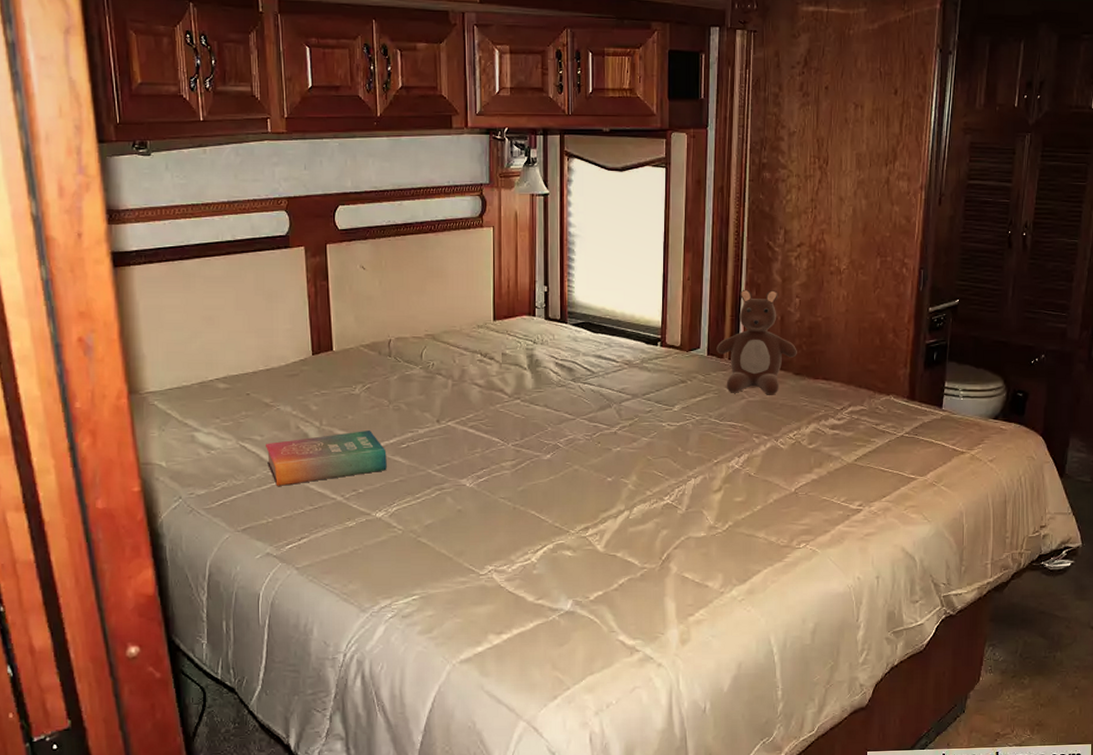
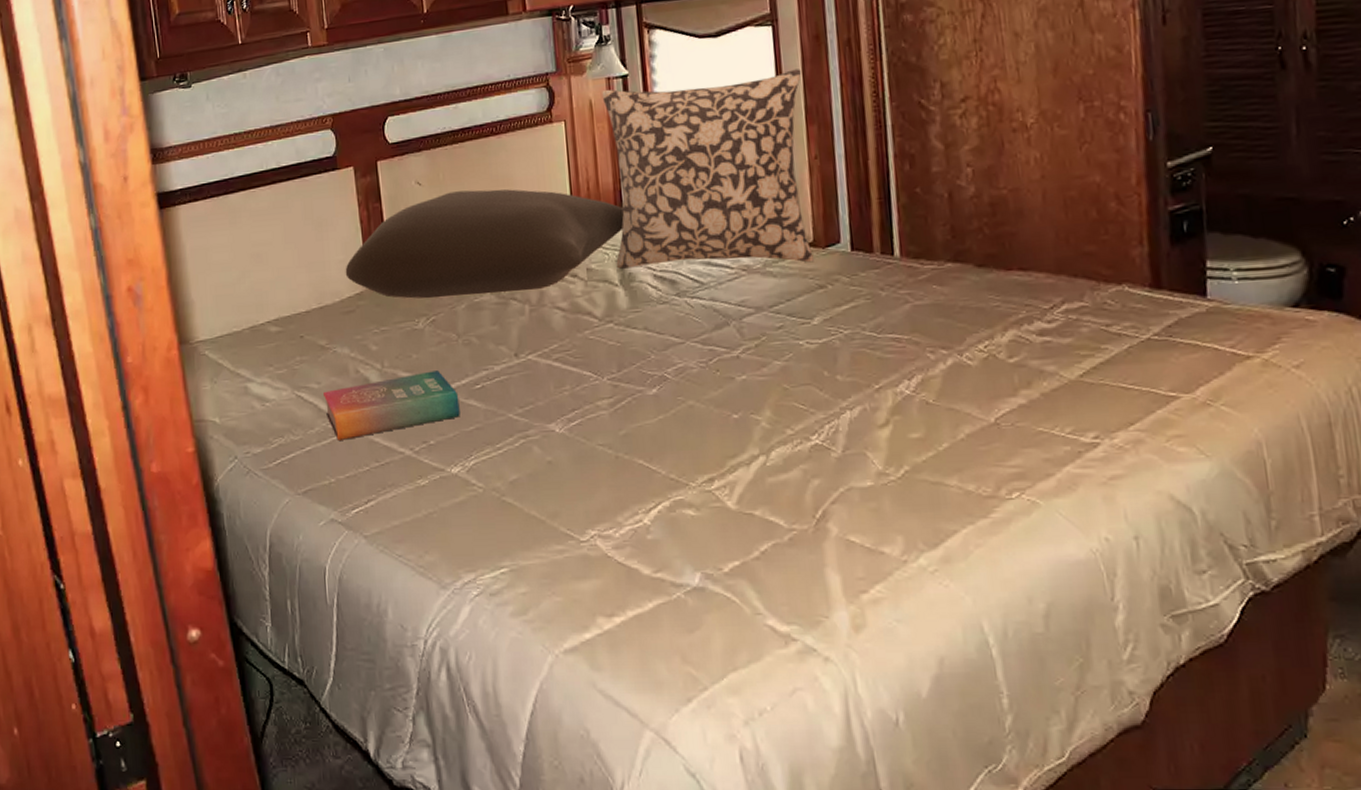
cushion: none [291,278,536,369] -> present [345,189,624,299]
pillow: none [526,204,685,362] -> present [602,69,814,269]
teddy bear: present [716,289,797,395] -> none [862,160,977,297]

